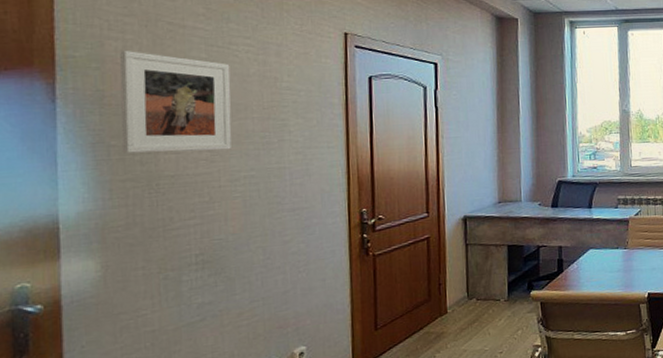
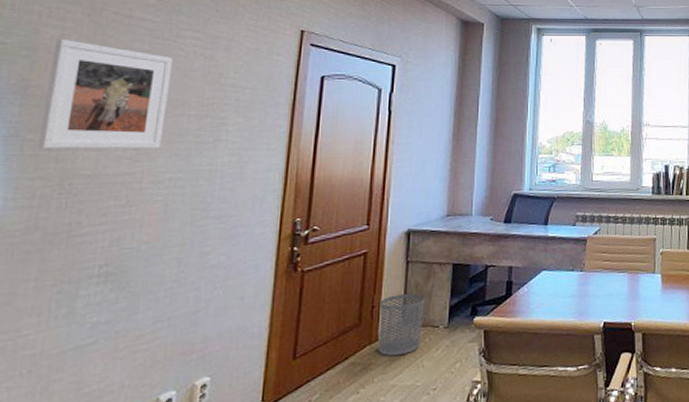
waste bin: none [446,272,486,326] -> present [378,293,425,357]

